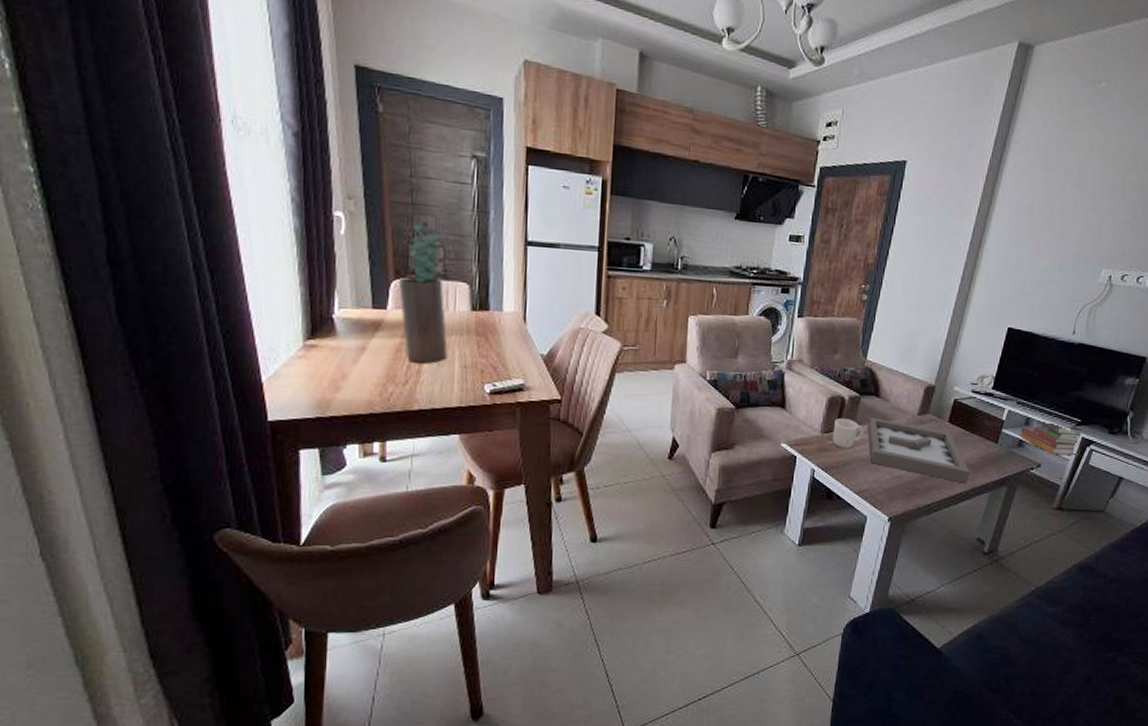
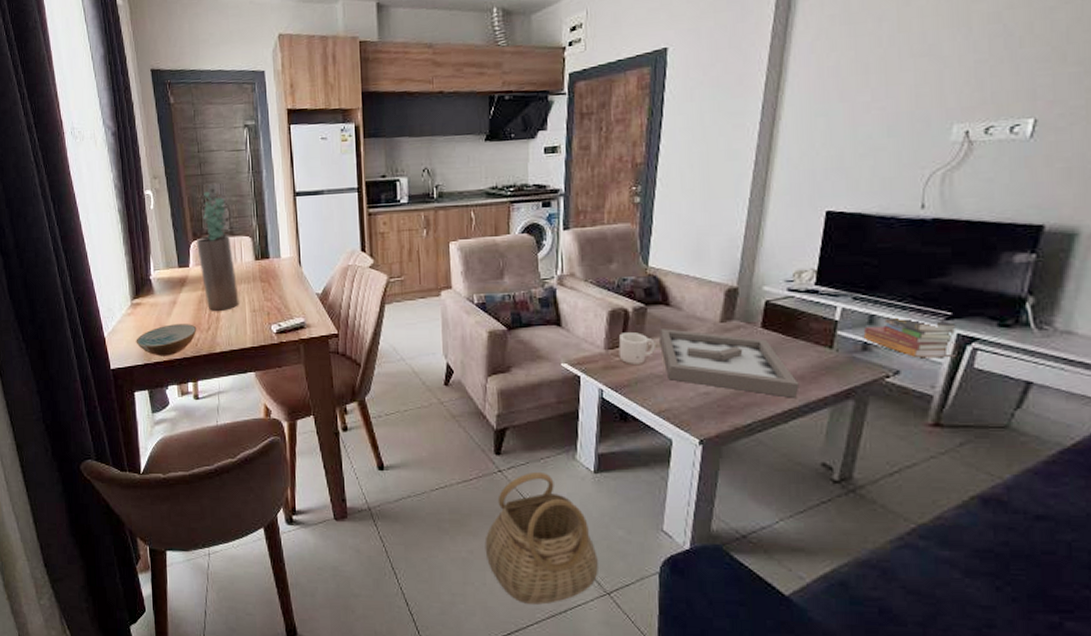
bowl: none [306,373,391,411] -> present [136,324,197,356]
basket: none [690,544,792,668] -> present [485,471,598,605]

